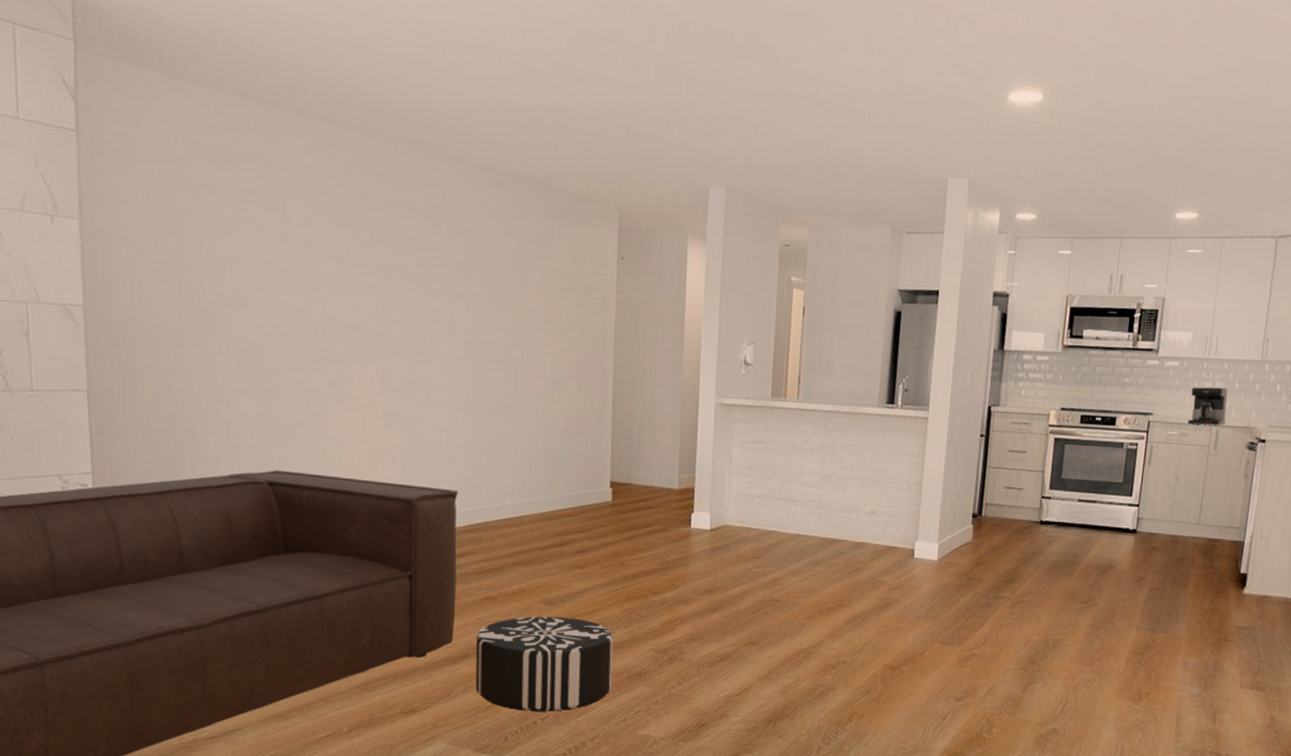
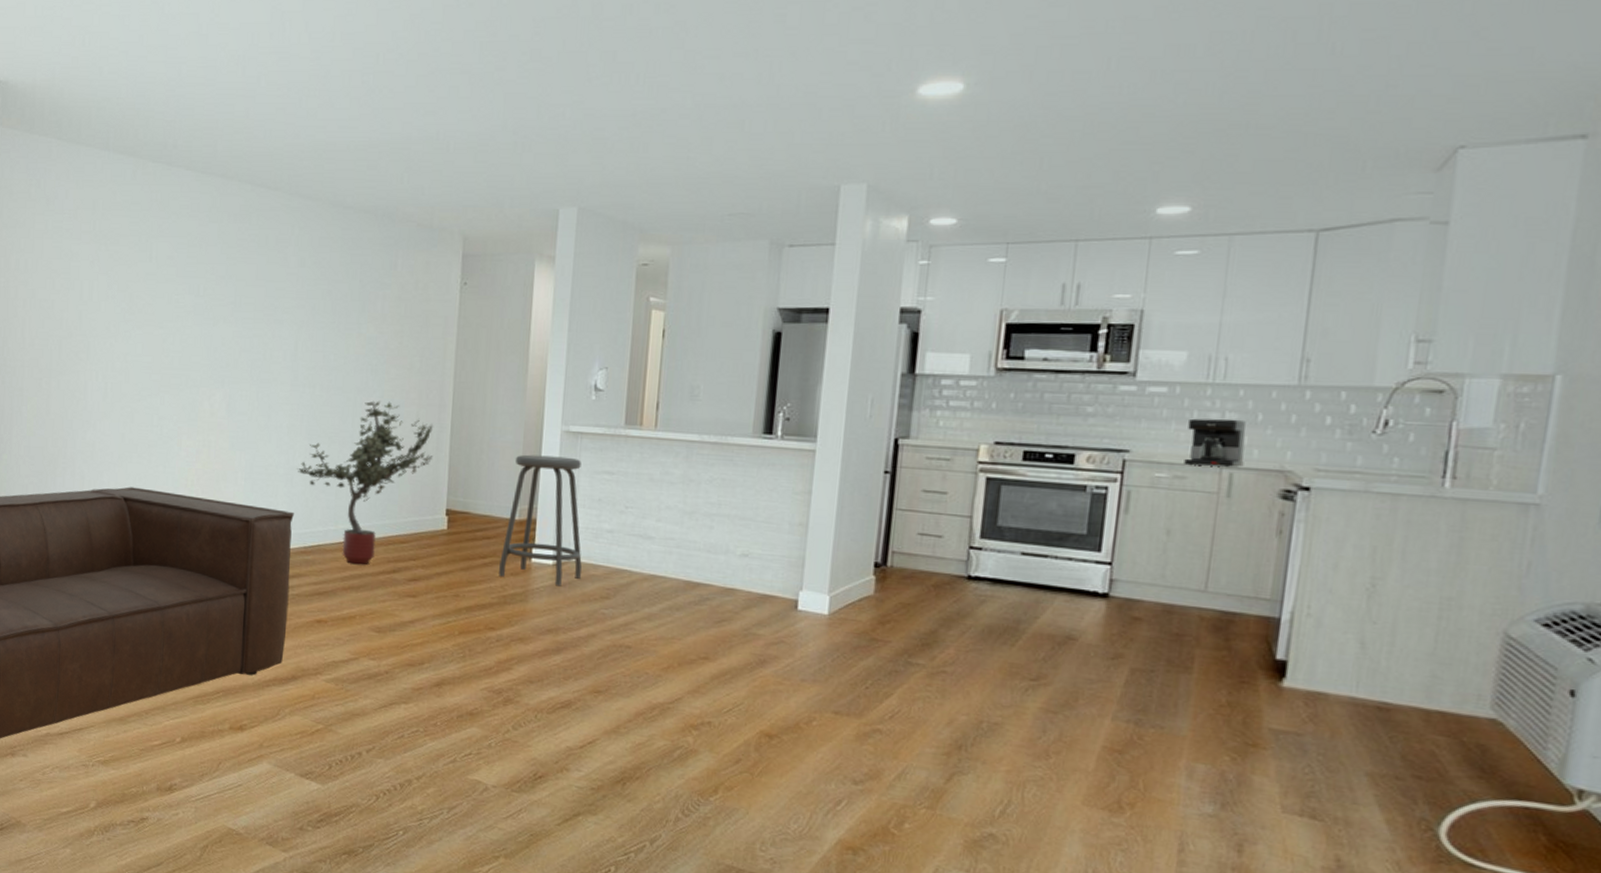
potted tree: none [459,375,597,540] -> present [297,400,433,565]
pouf: present [475,616,614,711] -> none [302,643,445,744]
bar stool: none [661,426,736,550] -> present [499,454,582,587]

